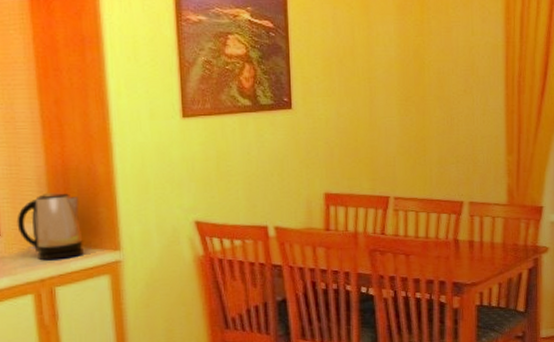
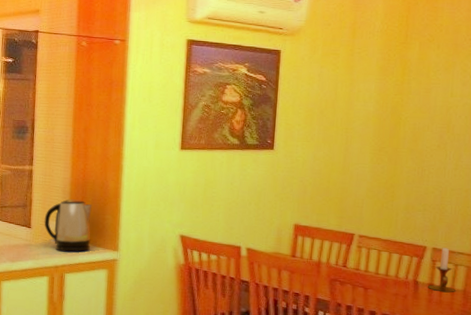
candlestick: none [469,200,495,248] -> present [428,247,455,292]

